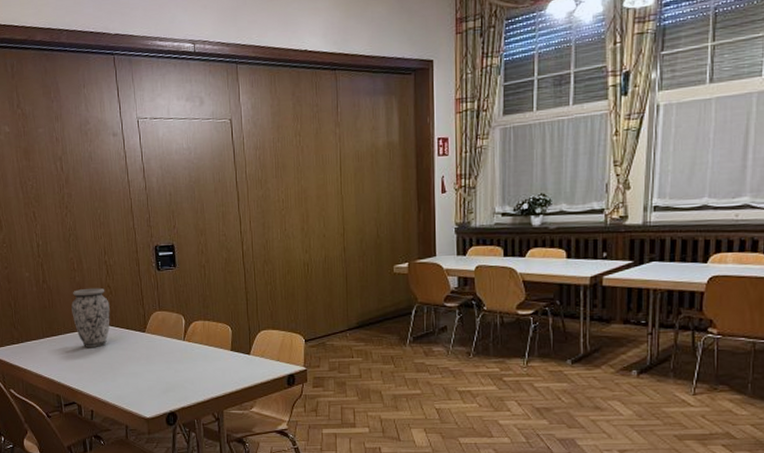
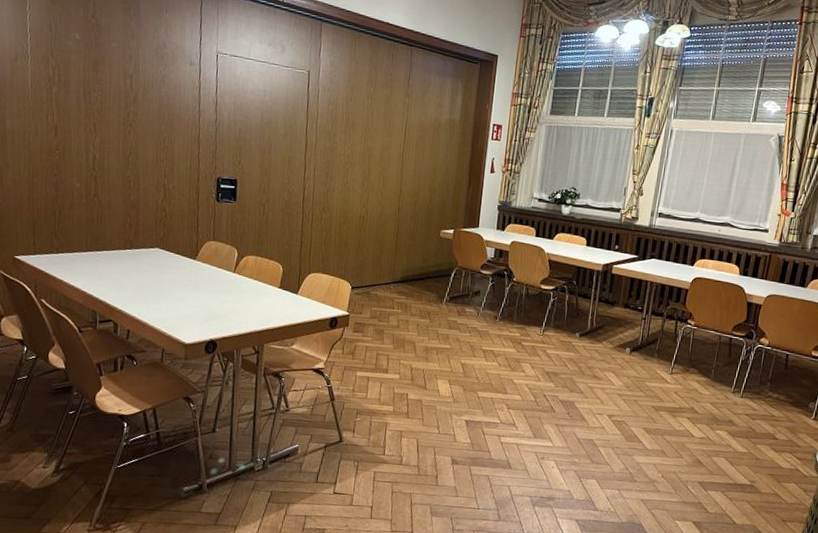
vase: present [71,287,110,347] -> none [121,208,163,268]

